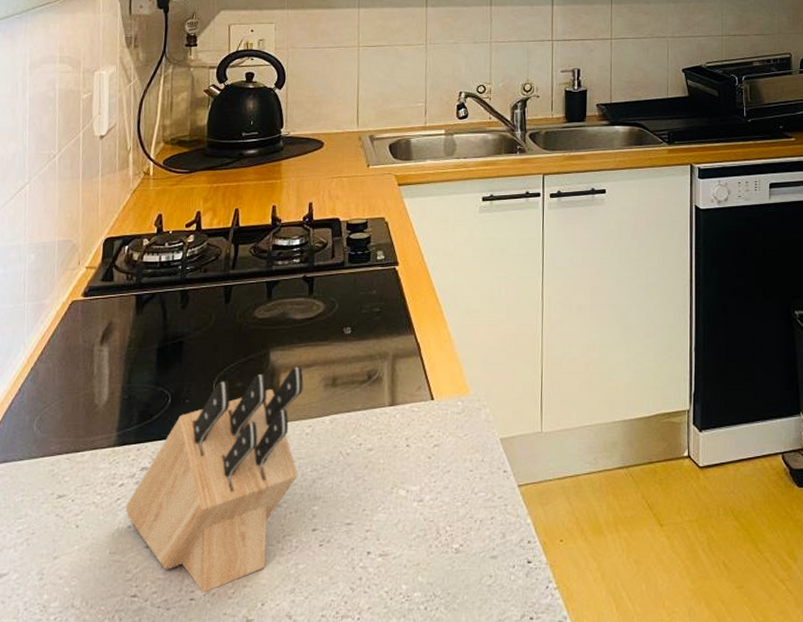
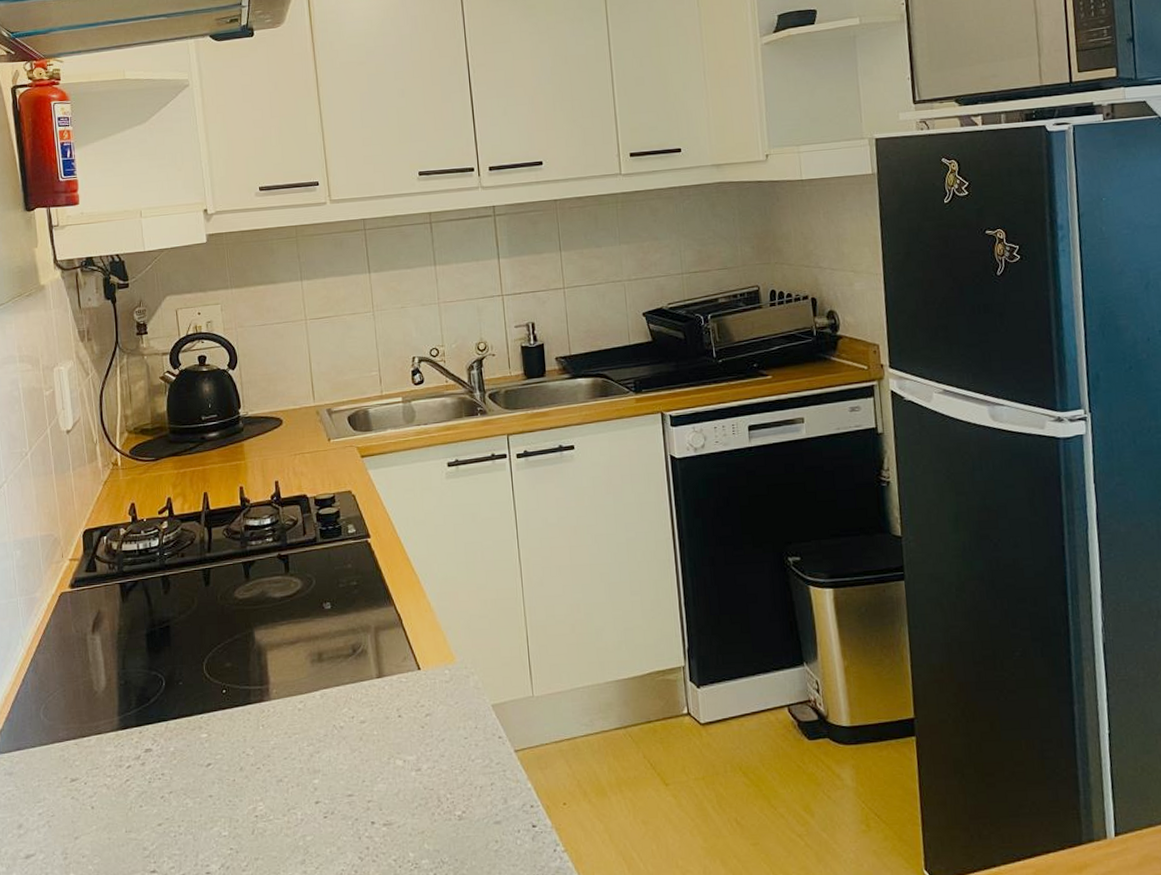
knife block: present [125,366,304,593] -> none [135,643,296,867]

